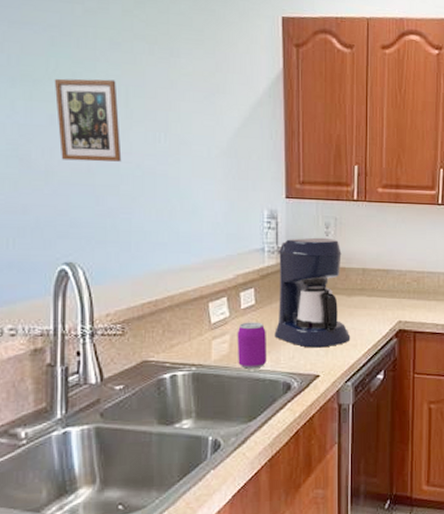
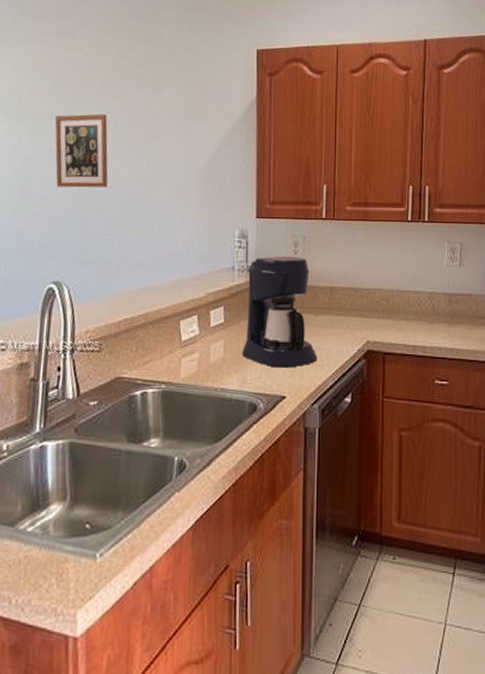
beverage can: present [237,322,267,369] -> none [205,340,235,388]

